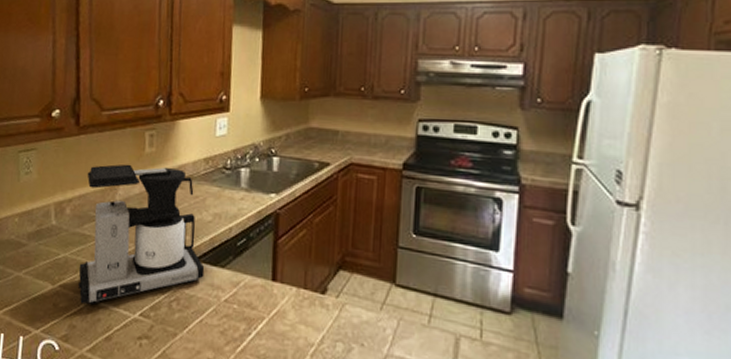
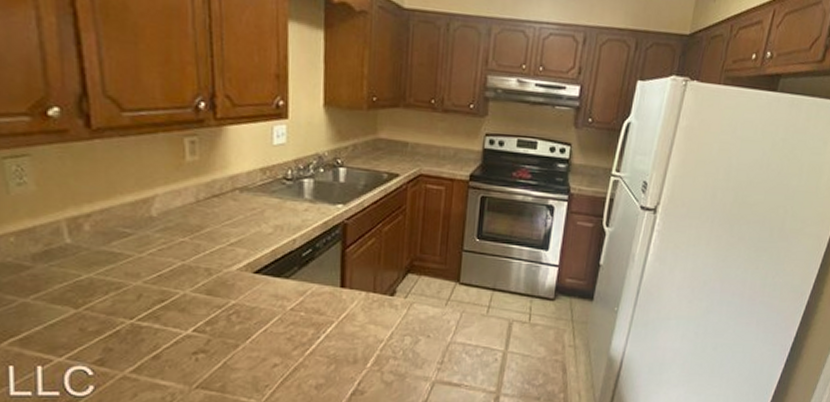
coffee maker: present [78,164,205,306] -> none [108,173,267,326]

